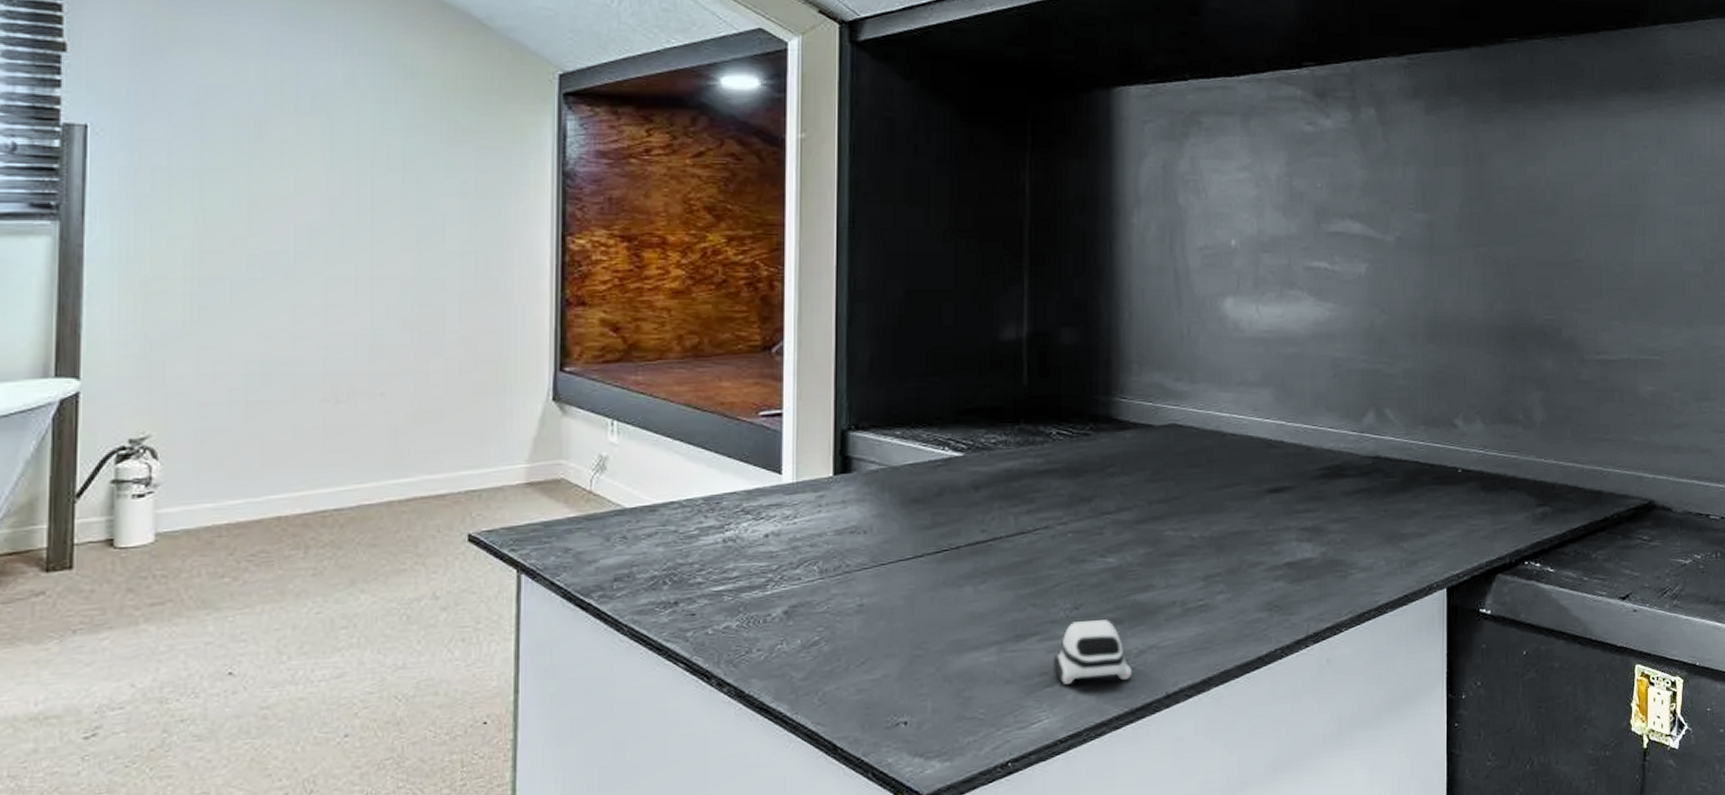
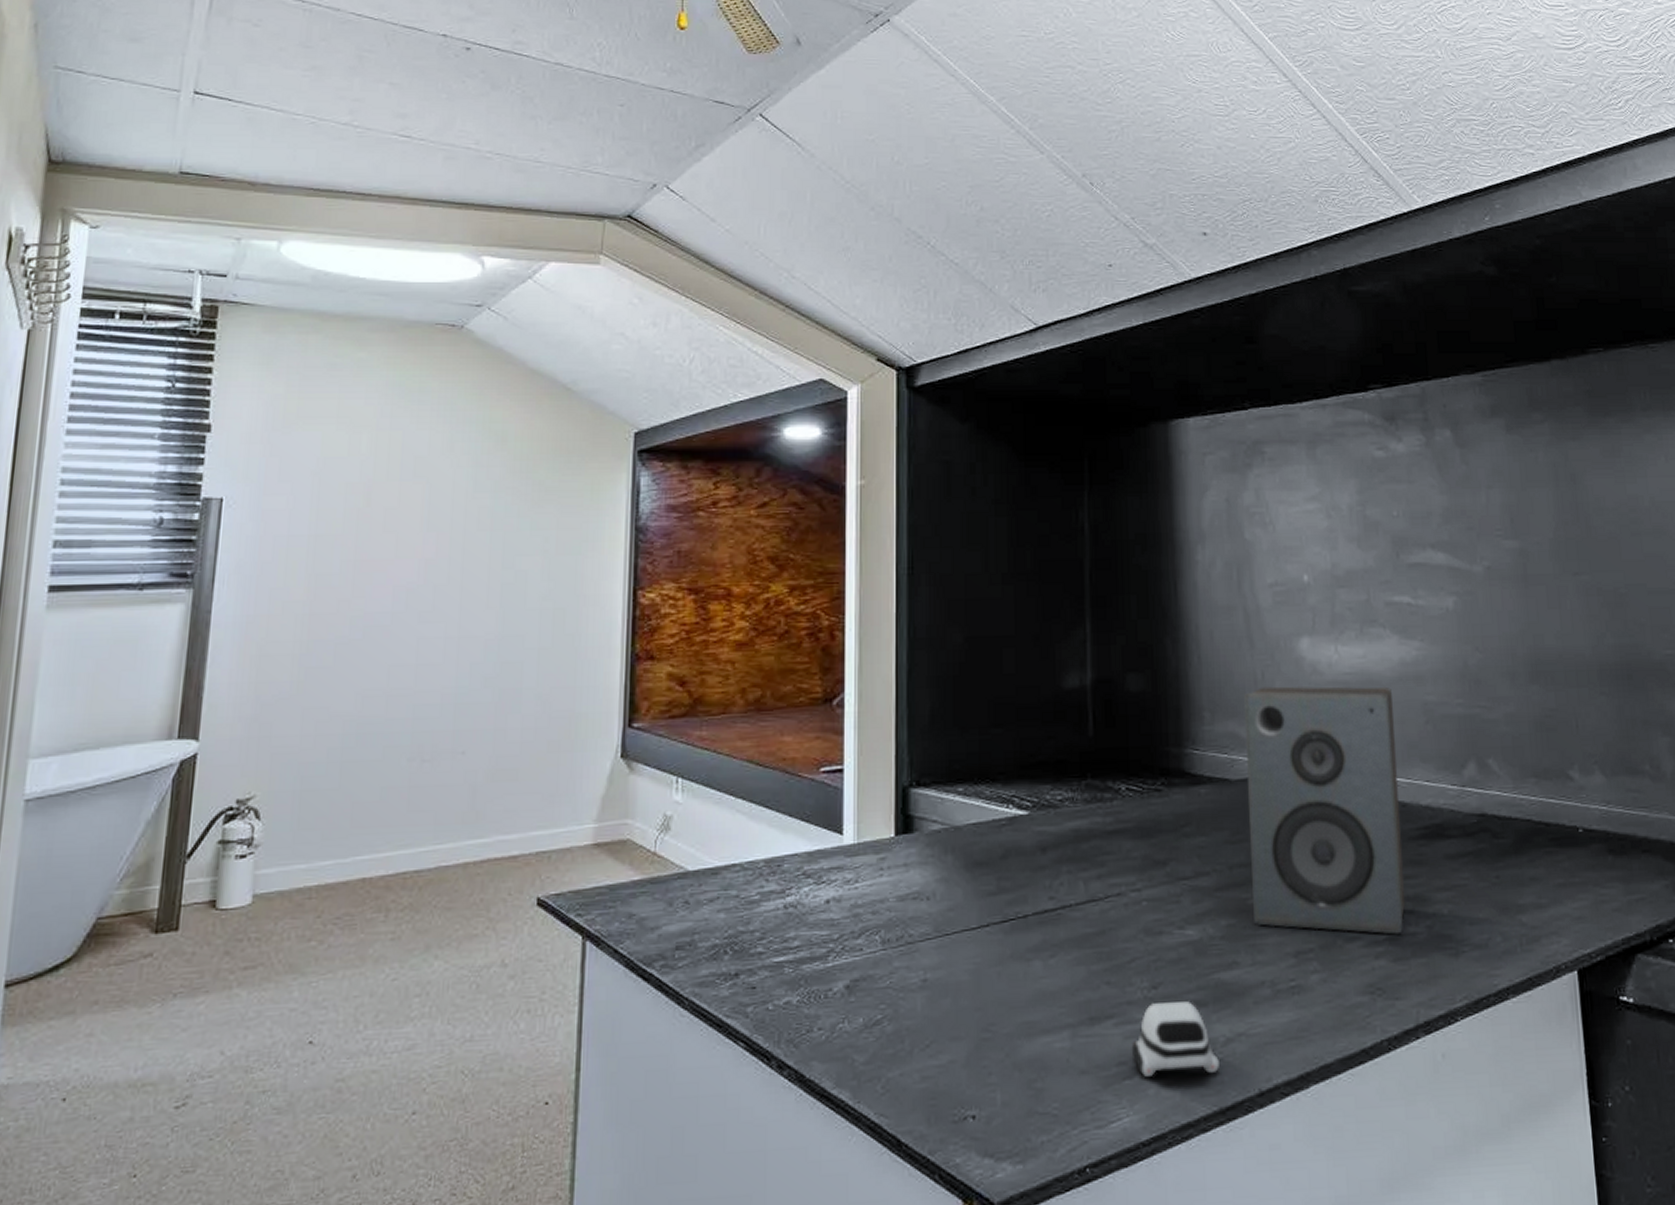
speaker: none [1168,341,1306,560] -> present [1244,686,1406,935]

